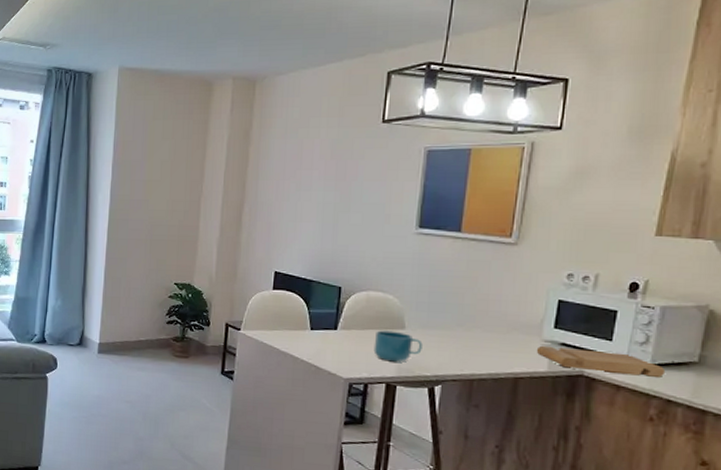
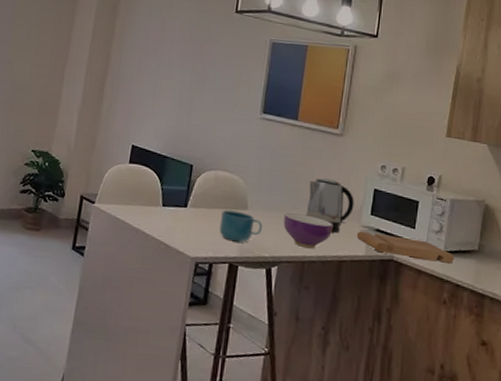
bowl: none [447,330,508,366] -> present [283,212,334,249]
kettle: none [473,292,533,349] -> present [306,178,354,233]

